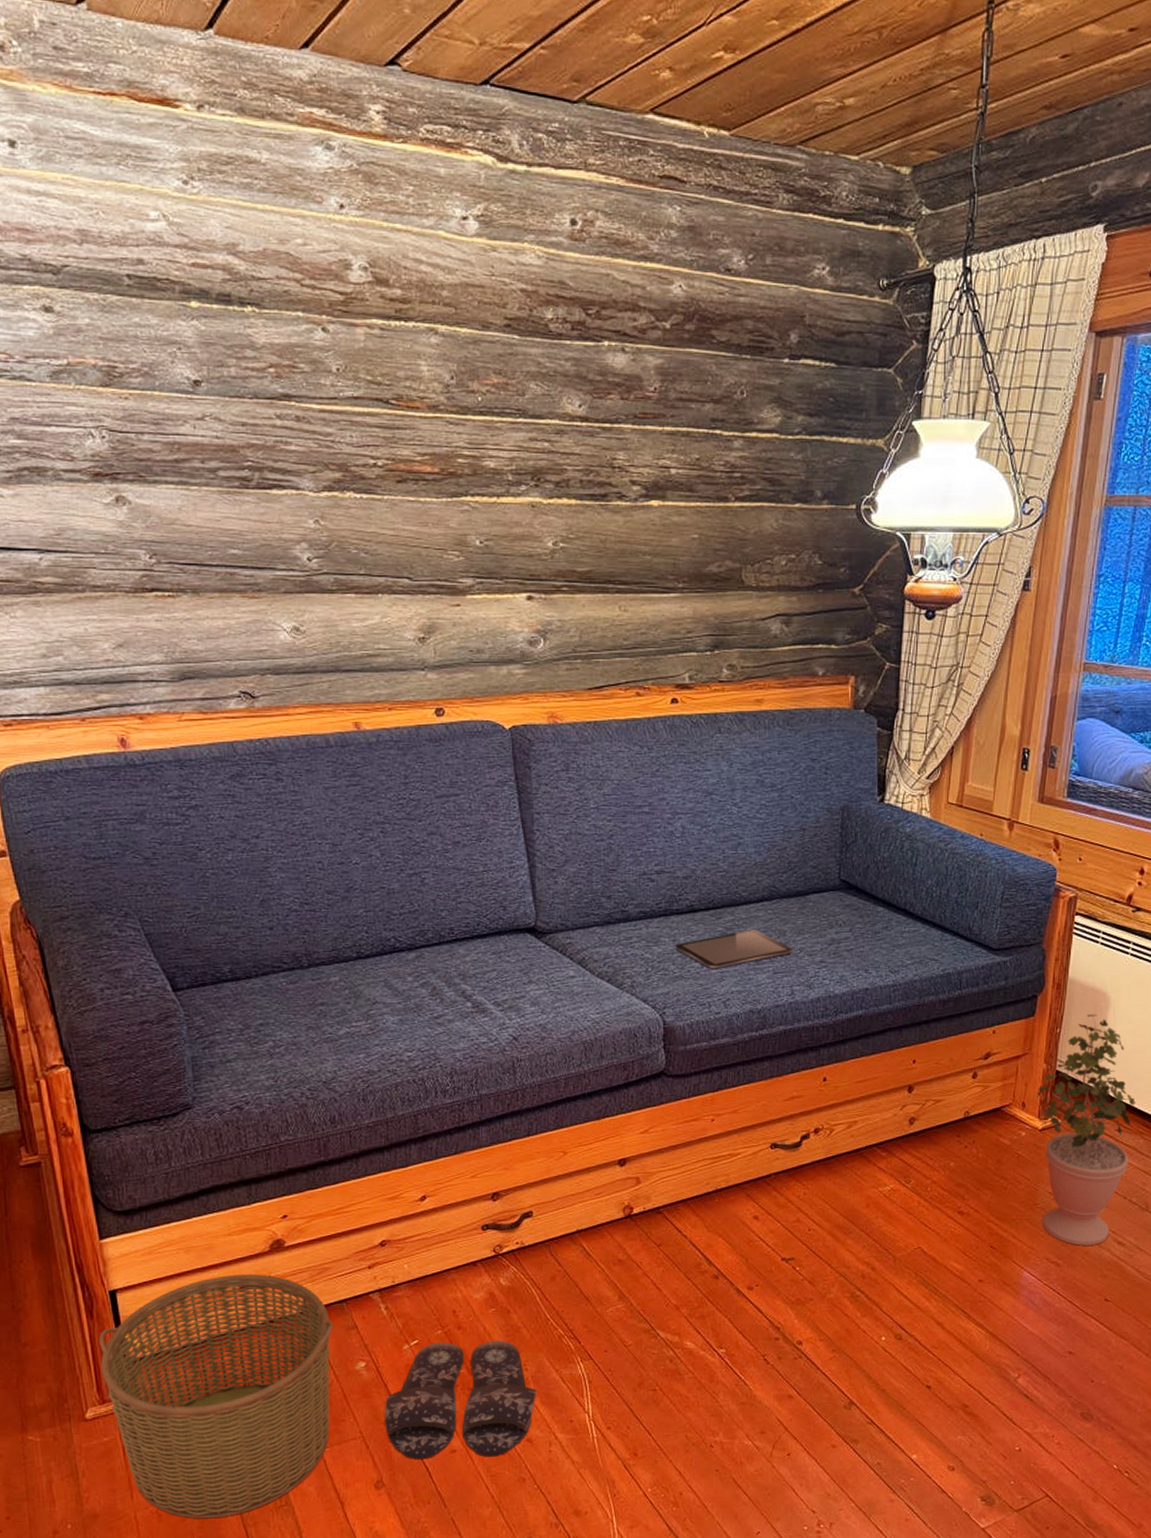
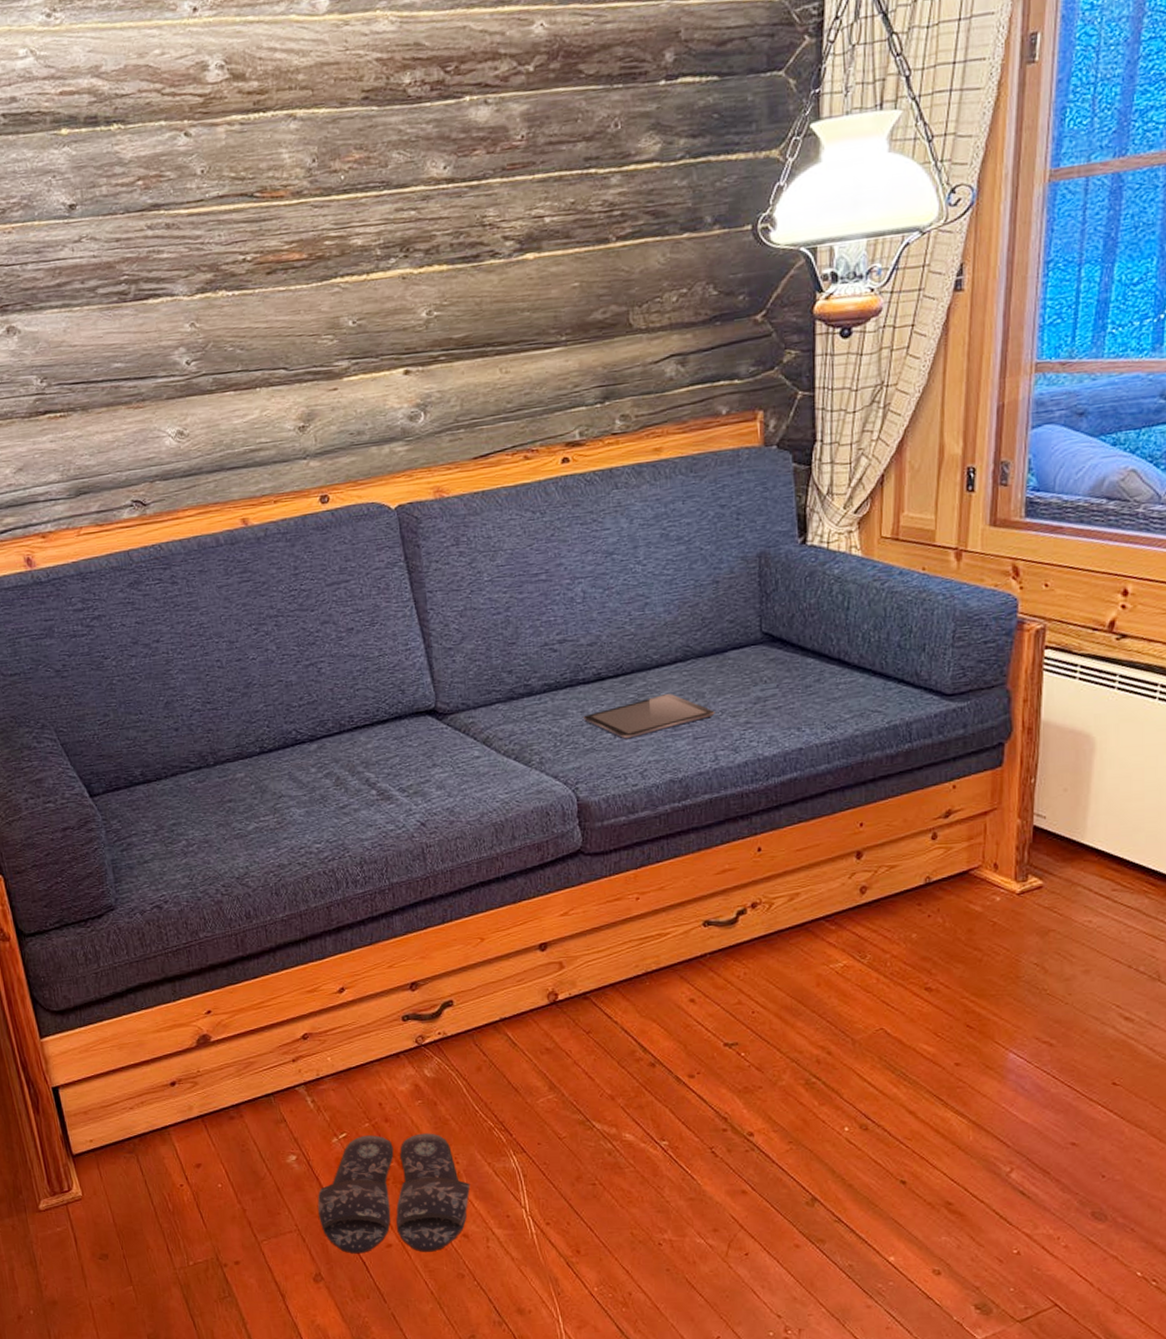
basket: present [99,1274,334,1519] -> none [46,1069,266,1308]
potted plant: present [1037,1014,1136,1246] -> none [1011,759,1136,1023]

